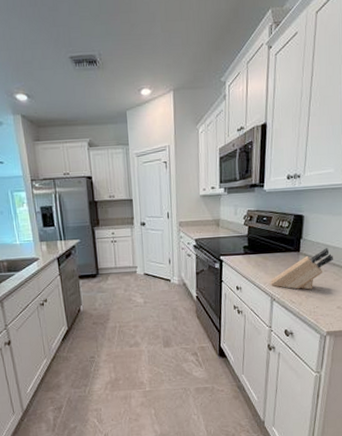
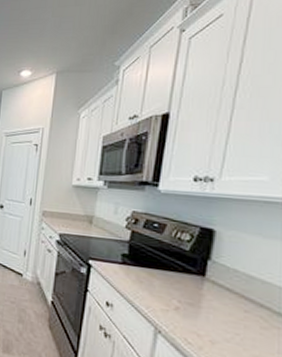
knife block: present [271,247,333,290] -> none [156,278,261,333]

